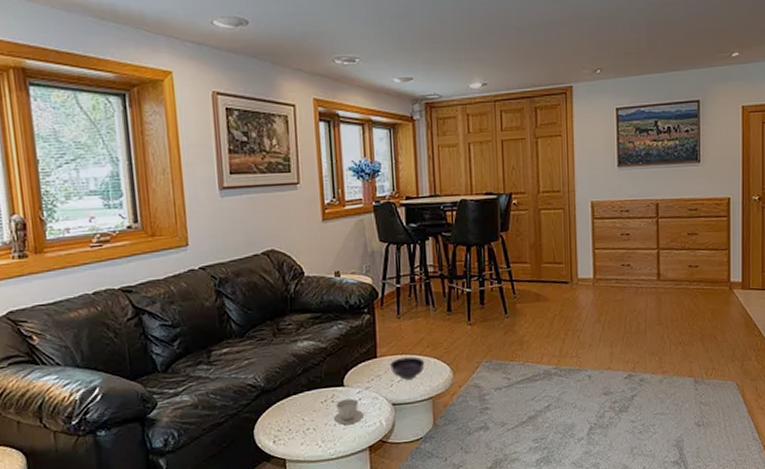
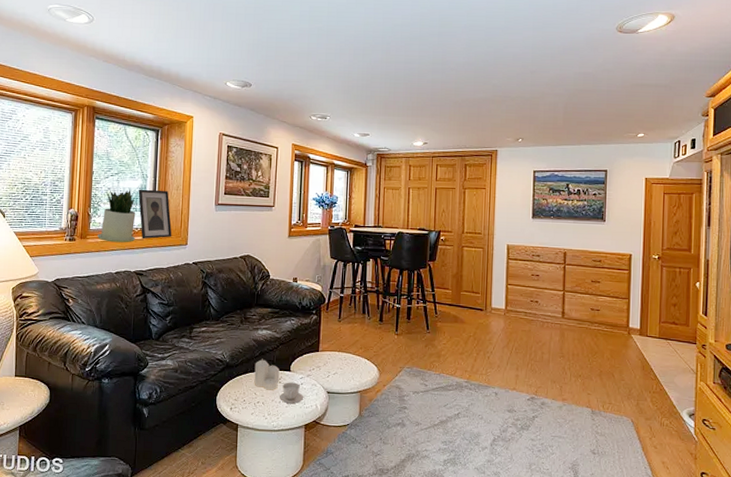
planter: none [58,180,115,254] -> present [97,189,136,243]
picture frame: none [108,176,166,245] -> present [138,189,172,239]
candle: none [298,376,332,413] -> present [254,358,280,390]
bowl: present [390,356,425,380] -> none [329,354,357,373]

